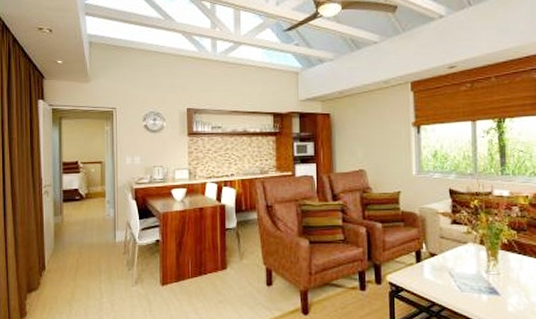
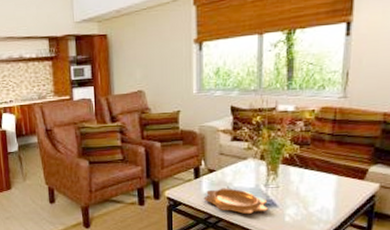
decorative bowl: none [426,273,492,302] -> present [203,188,269,214]

